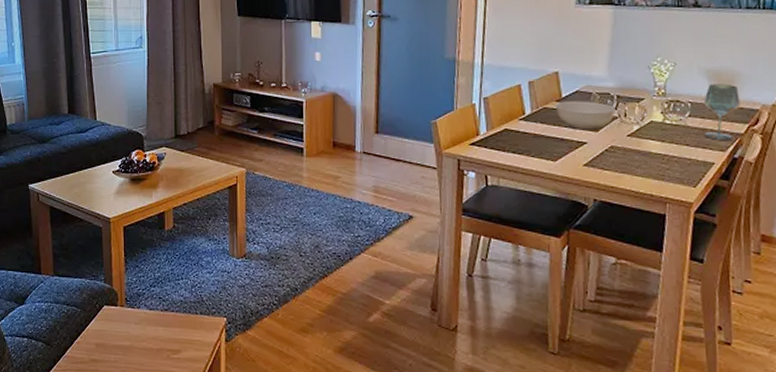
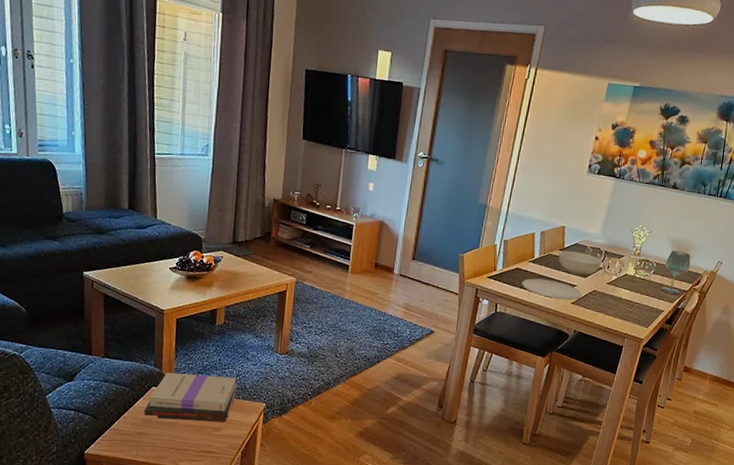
books: none [96,288,193,343] -> present [143,373,237,422]
plate: none [514,139,597,163] -> present [522,278,583,300]

